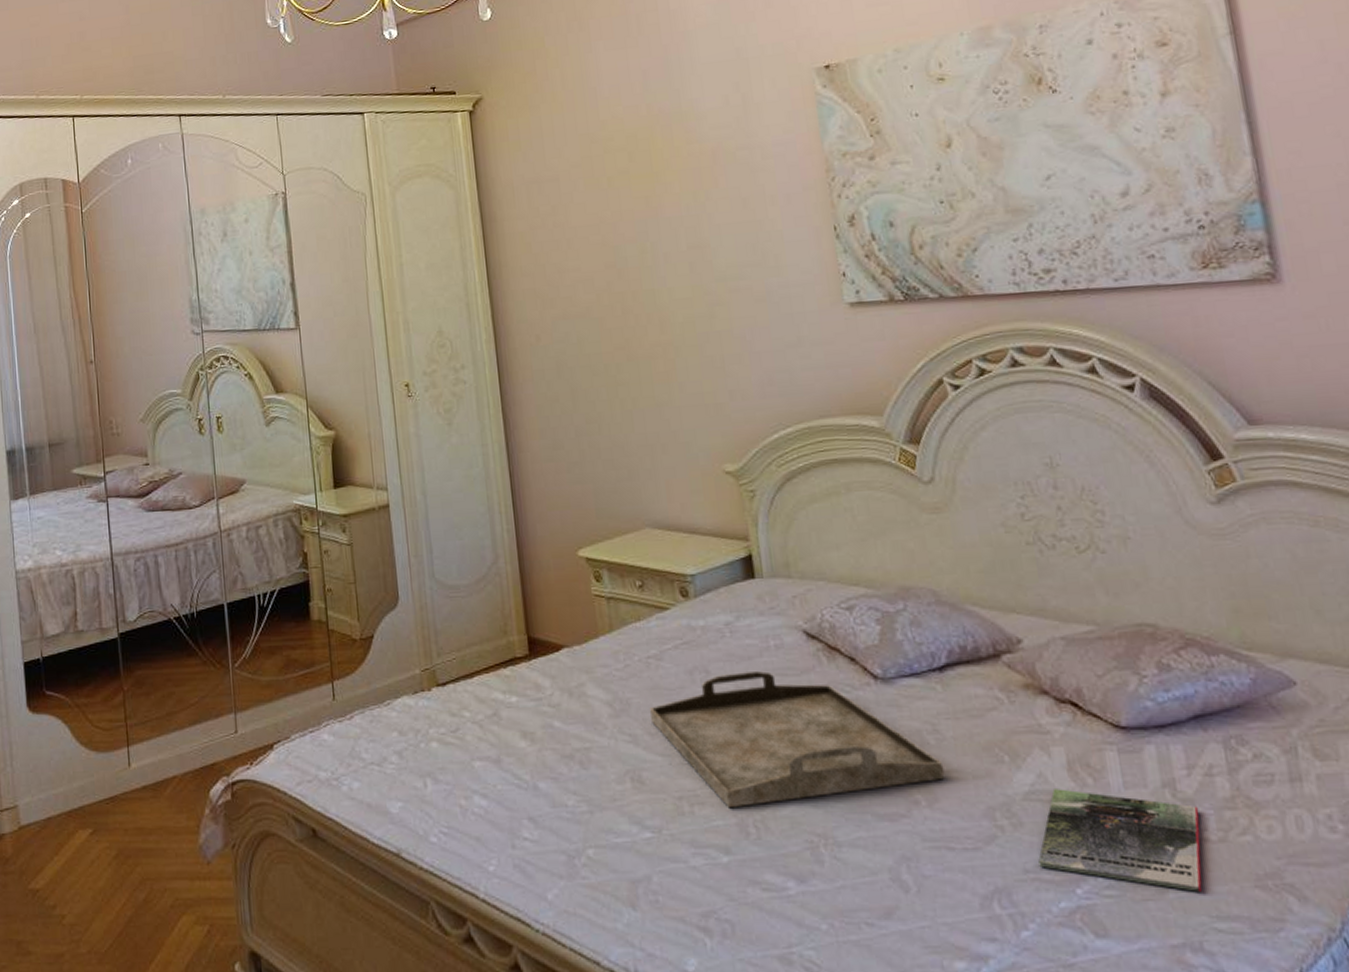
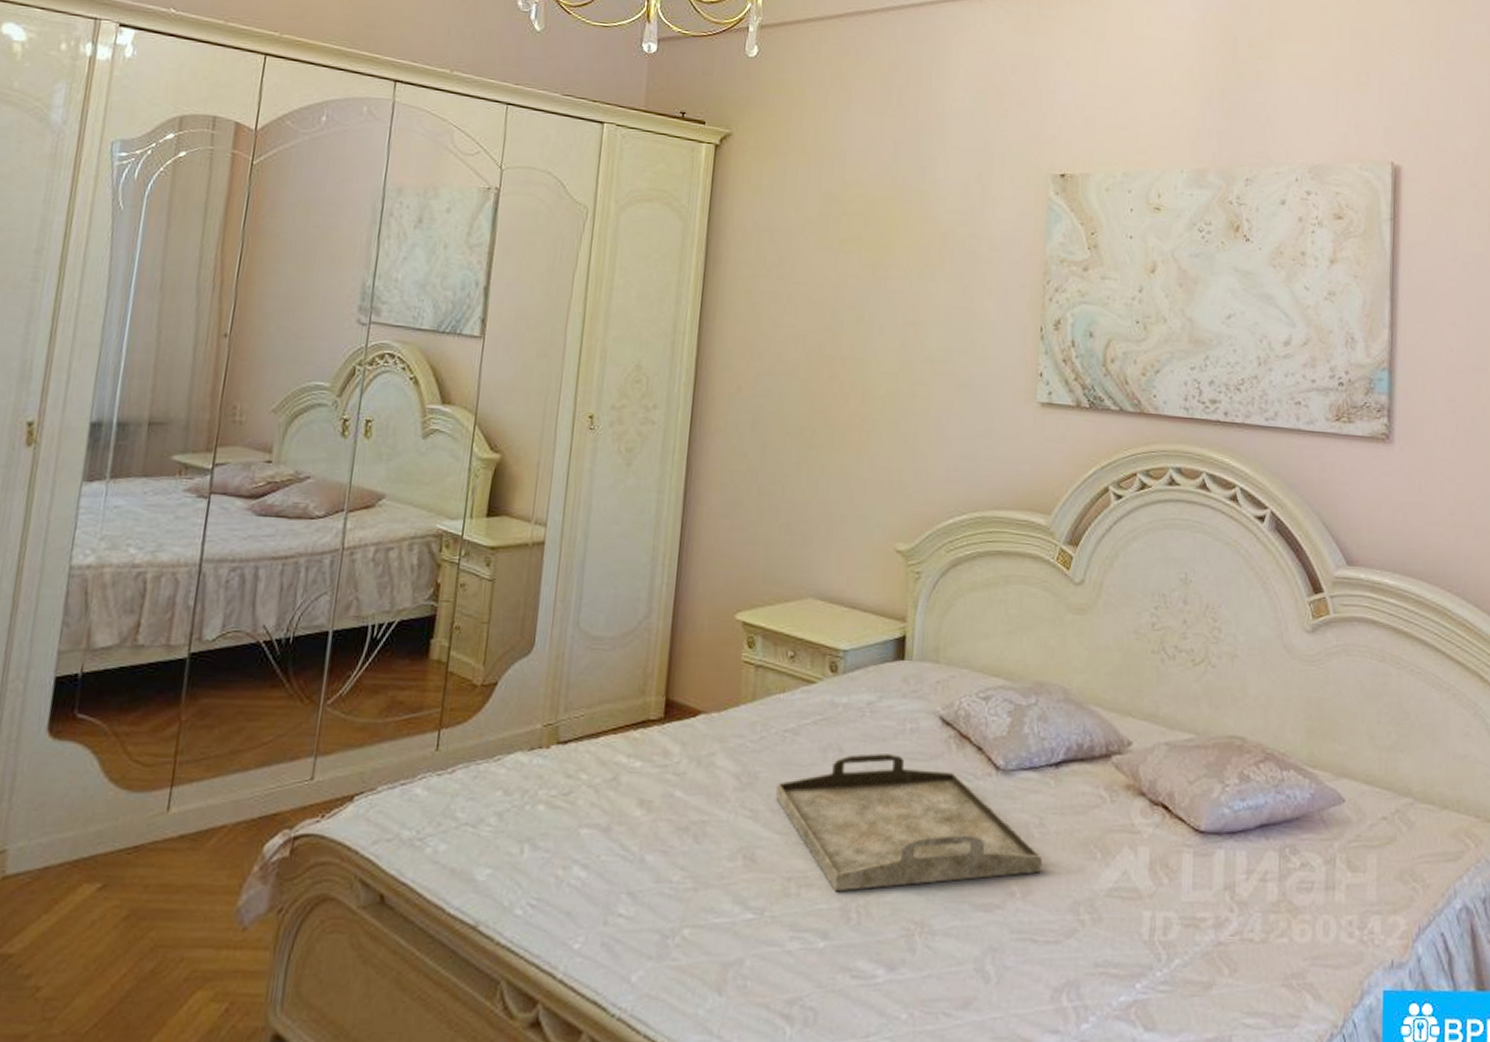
magazine: present [1038,789,1203,892] -> none [1109,887,1250,989]

